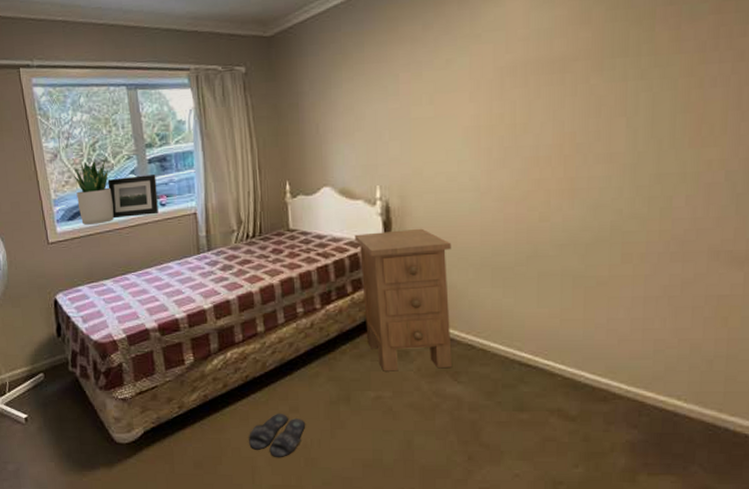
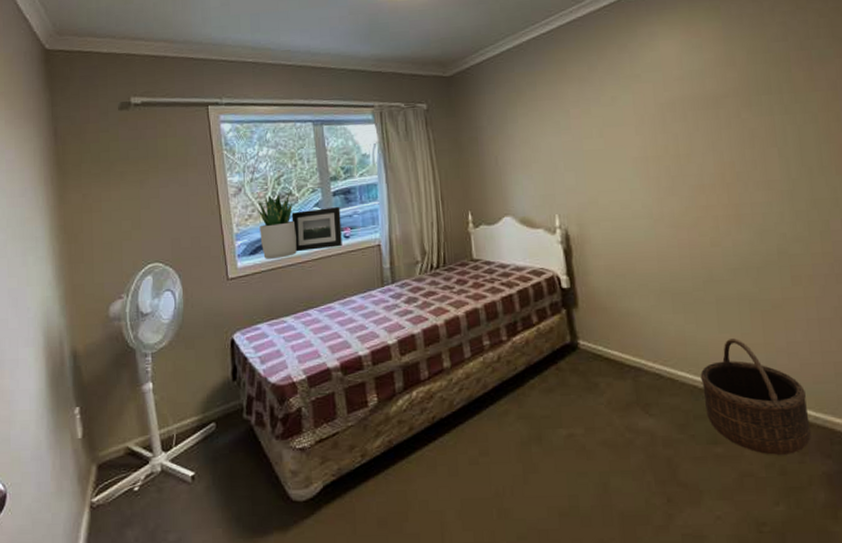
slippers: present [249,414,306,457] -> none [437,458,497,509]
nightstand: present [354,228,452,371] -> none [537,255,642,406]
basket: none [513,312,620,423] -> present [700,337,811,455]

